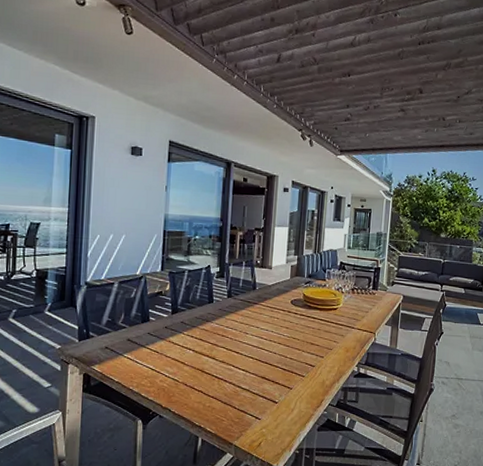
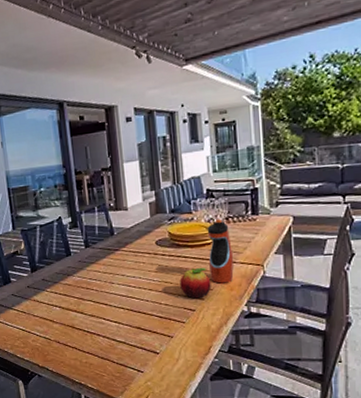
fruit: none [305,328,332,356] -> present [180,267,211,299]
water bottle: none [331,289,353,345] -> present [207,219,234,284]

